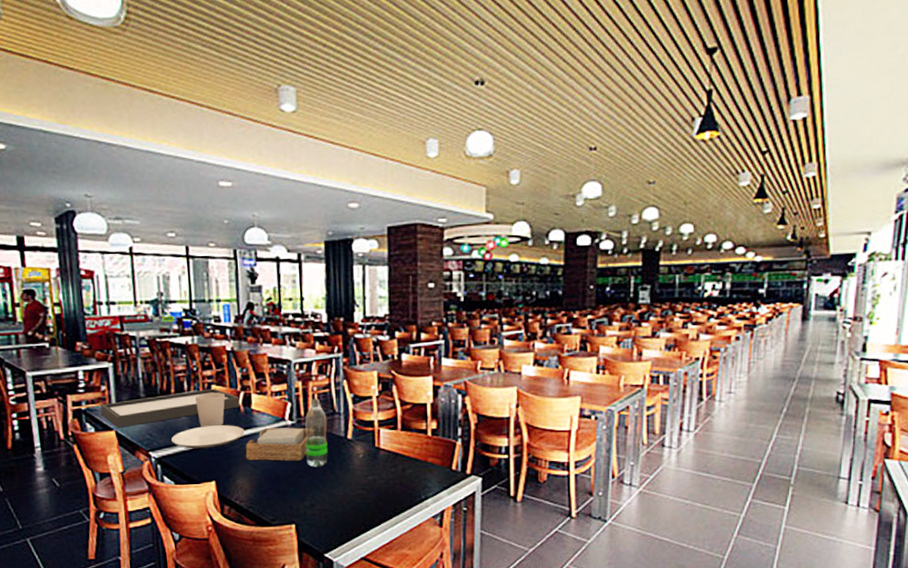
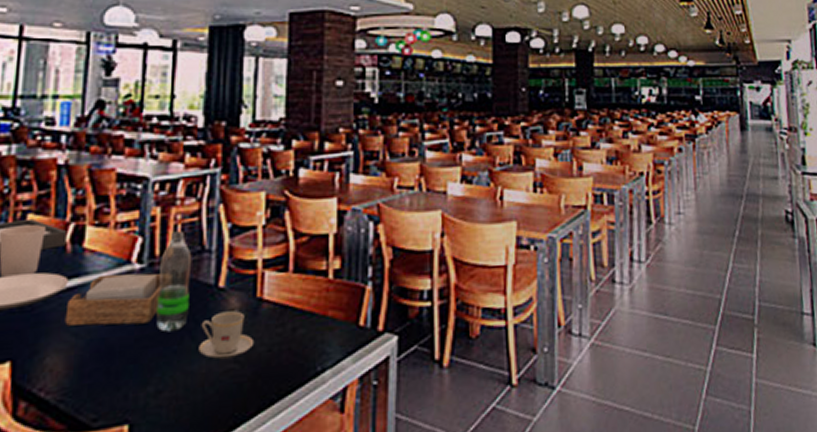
teacup: none [337,455,376,488] -> present [198,311,255,360]

